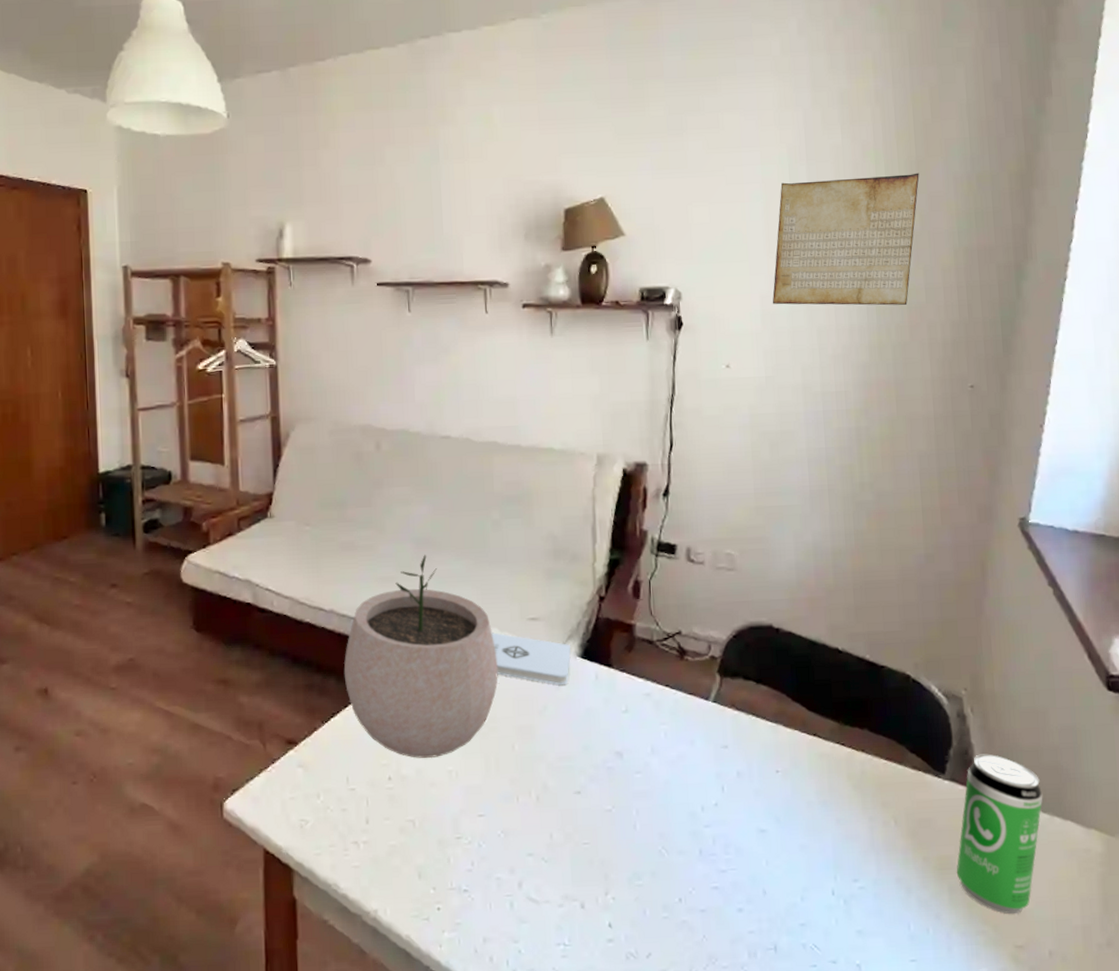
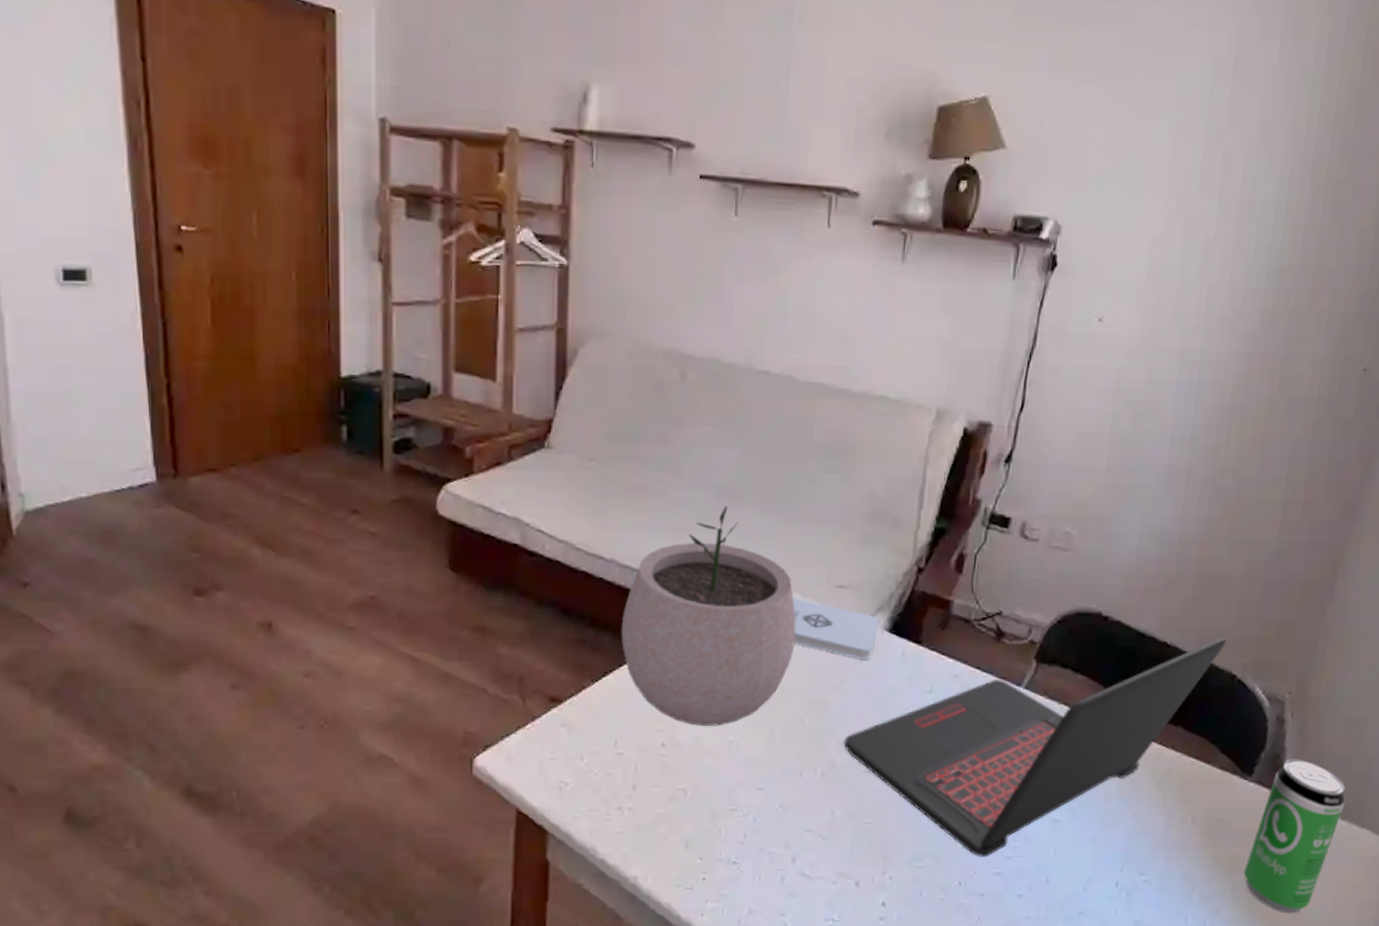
laptop: none [553,639,895,873] -> present [844,637,1227,858]
periodic table: present [772,172,919,306] -> none [1163,103,1359,268]

